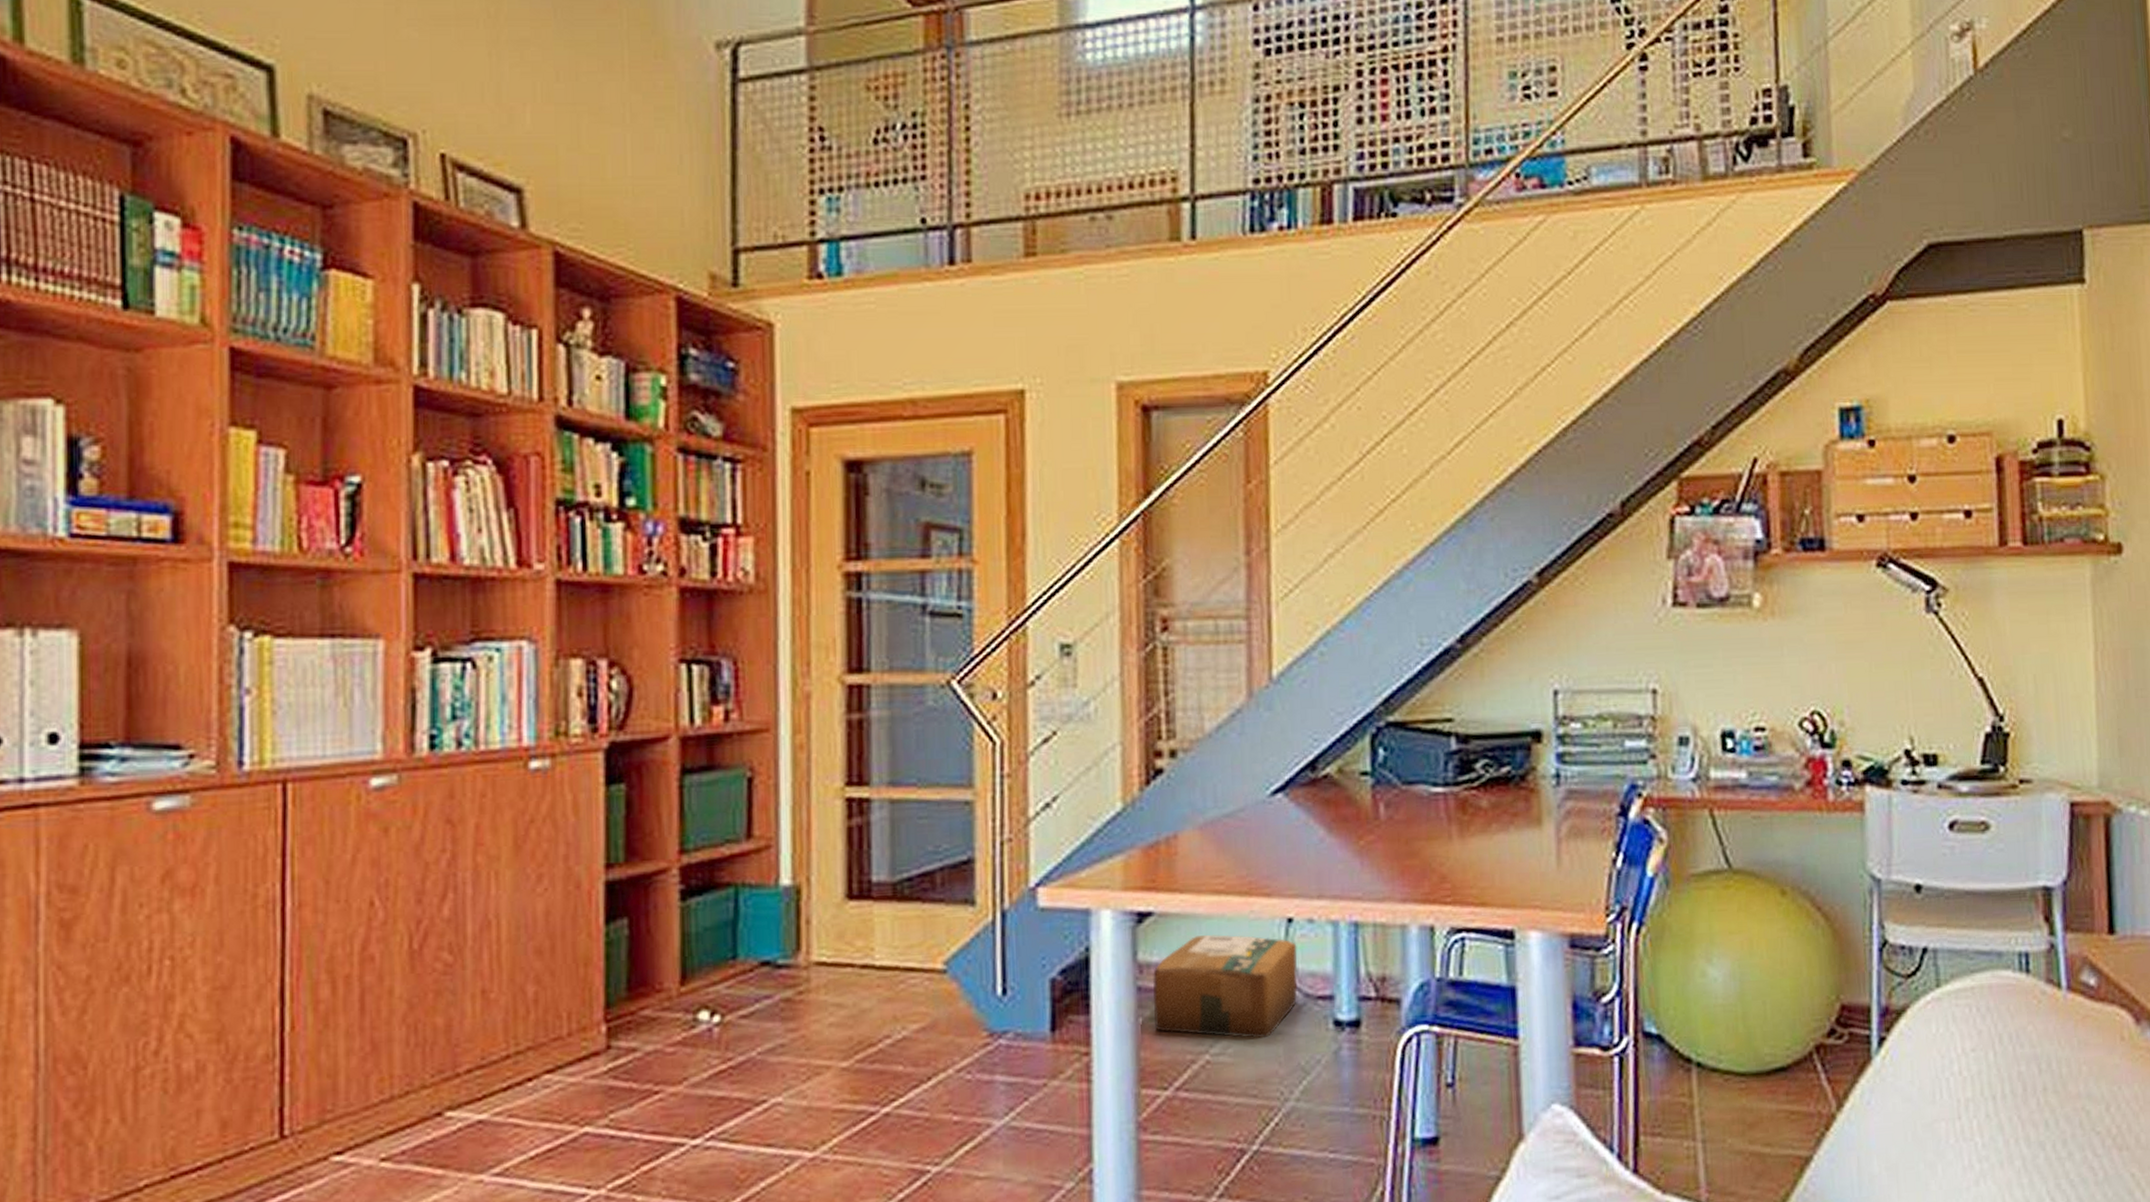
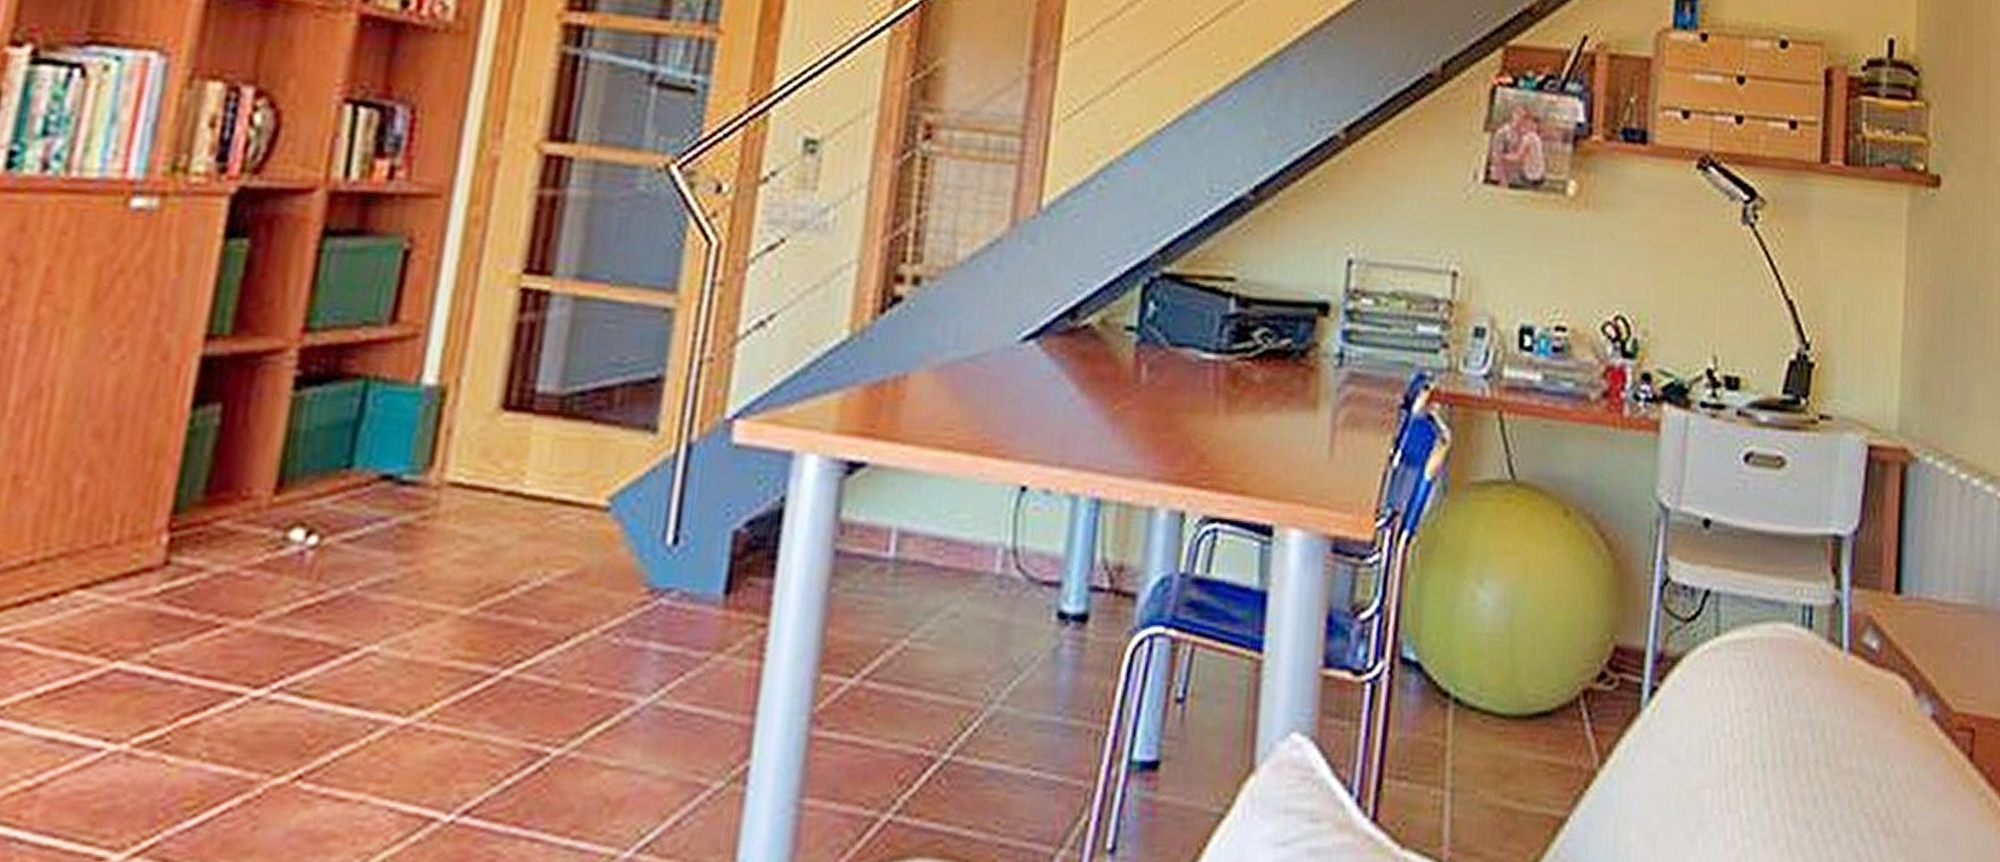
cardboard box: present [1152,935,1297,1039] -> none [849,496,1028,626]

